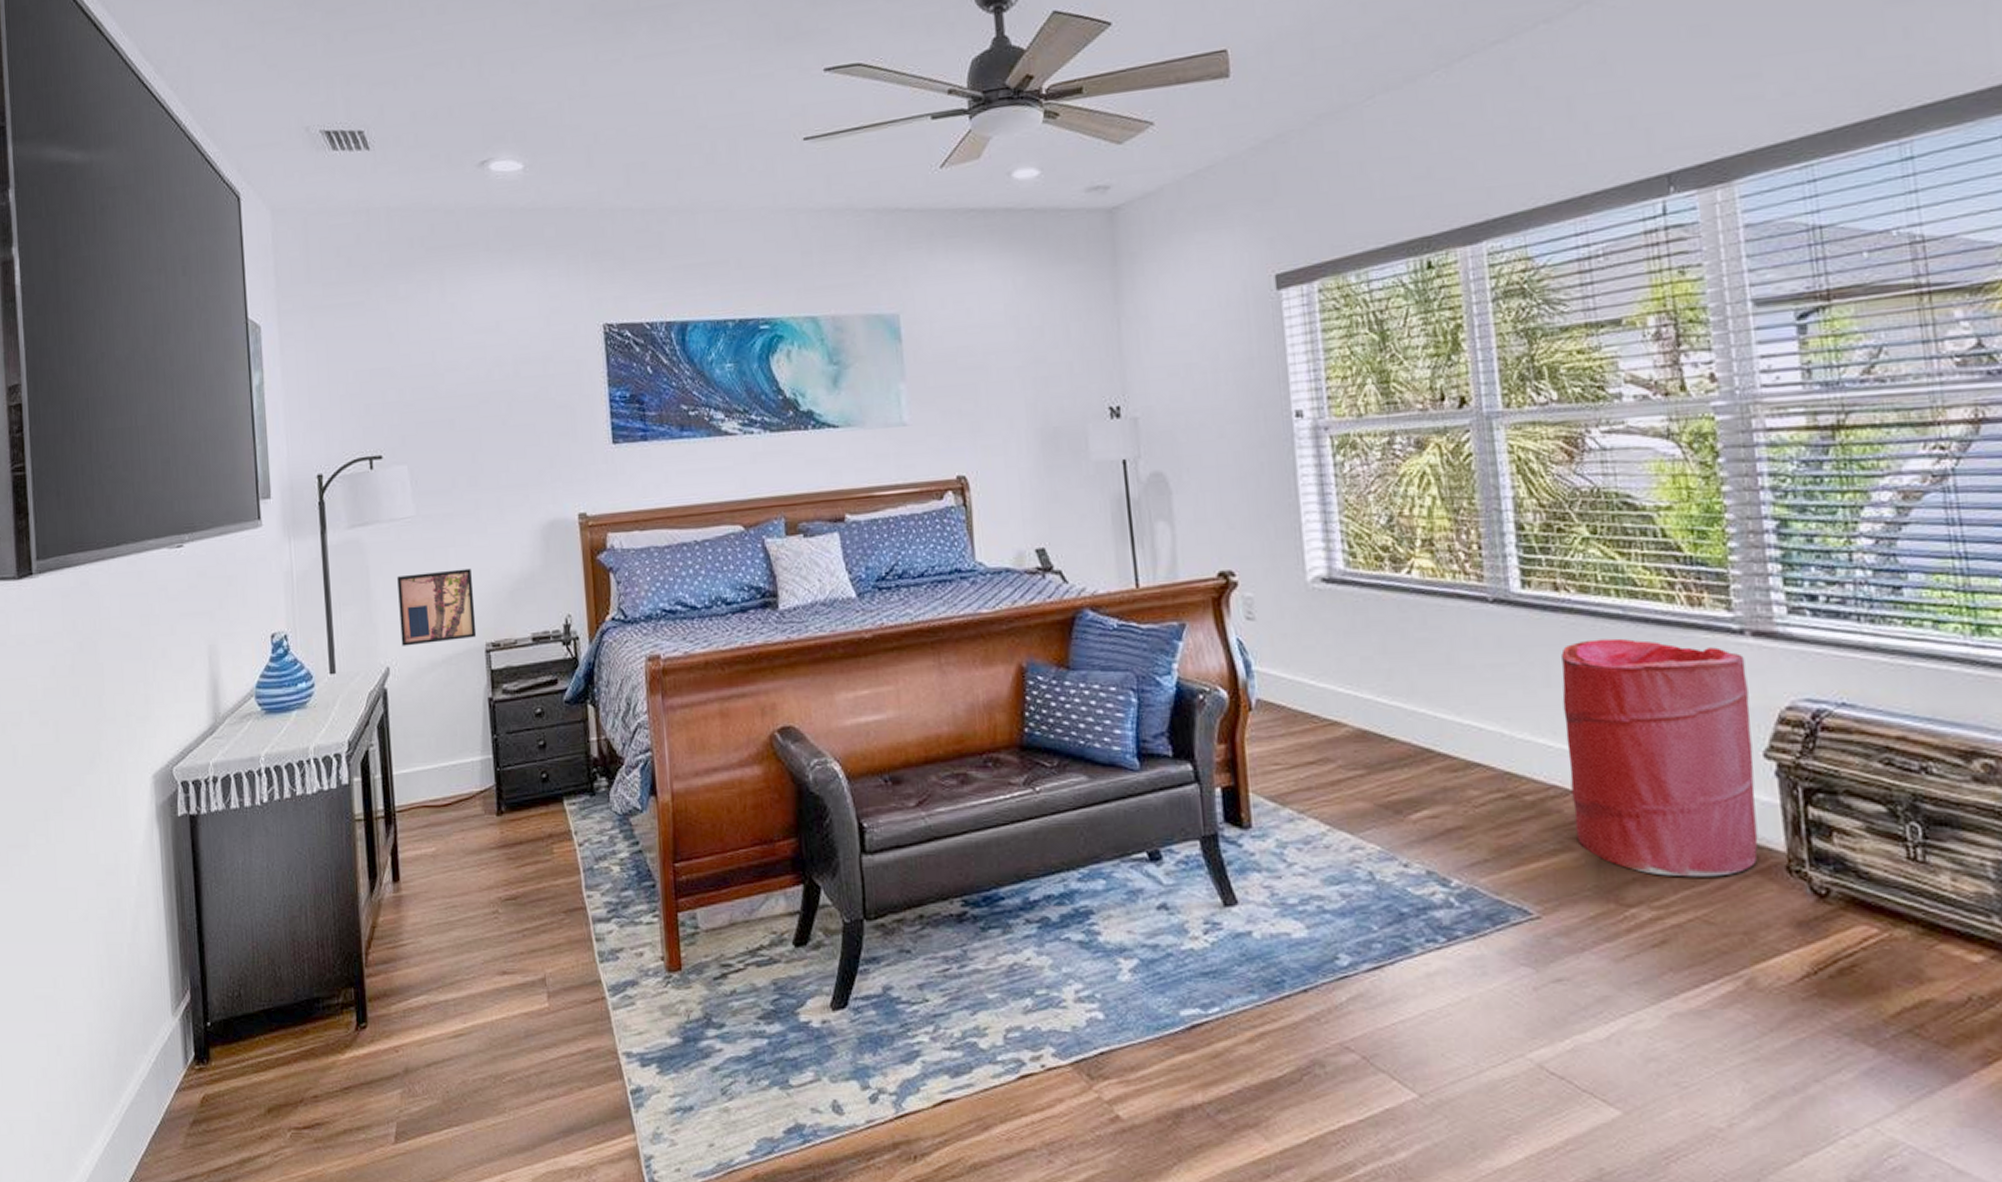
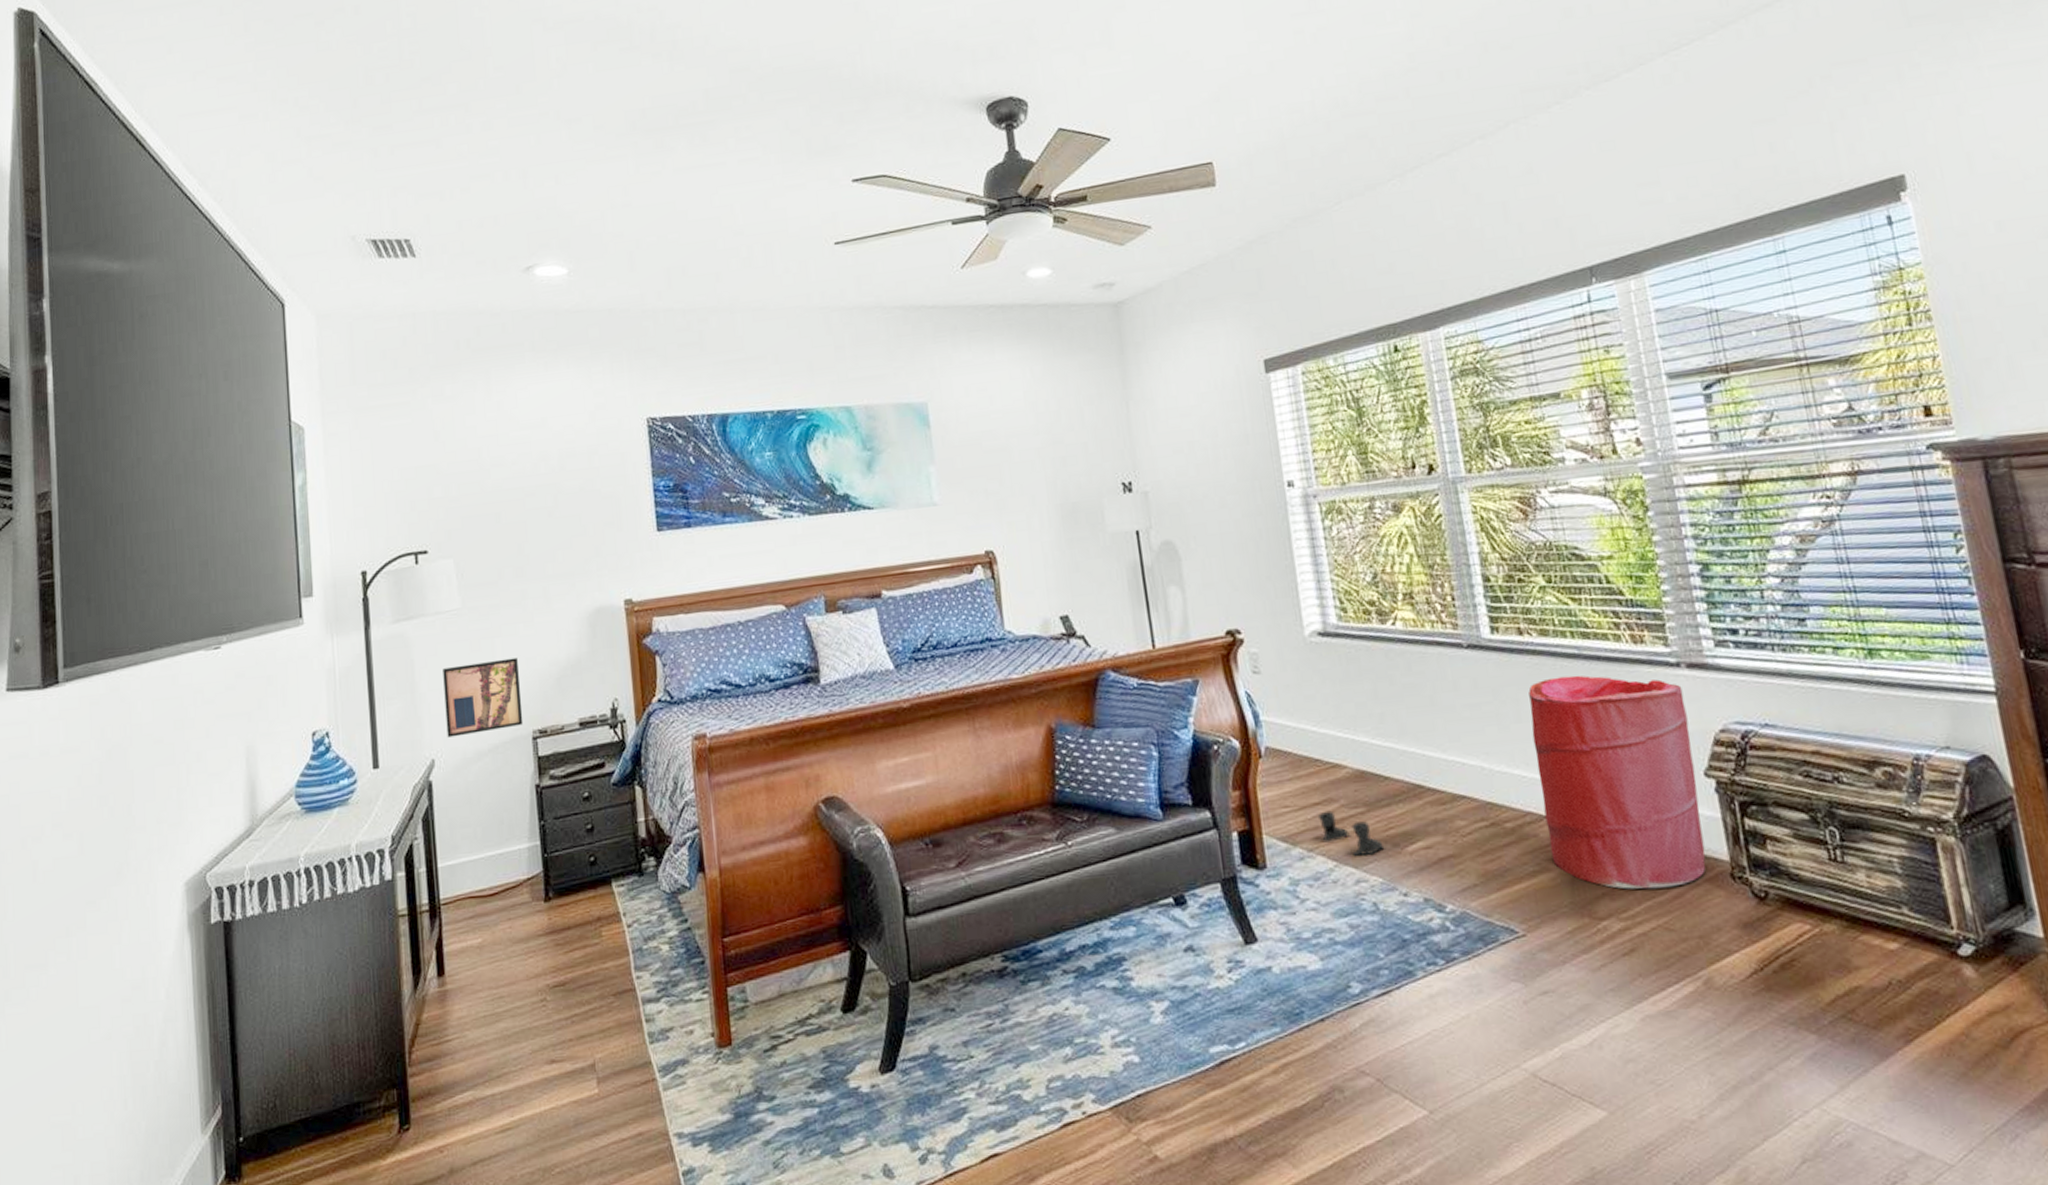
boots: none [1311,771,1385,821] -> present [1317,810,1385,856]

